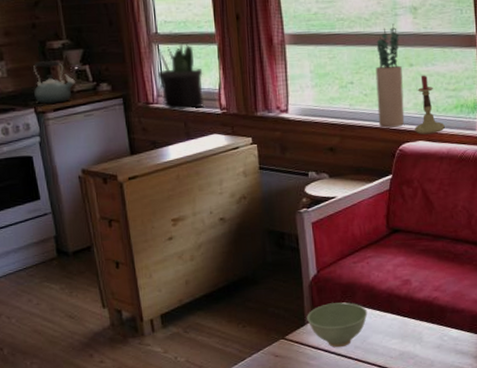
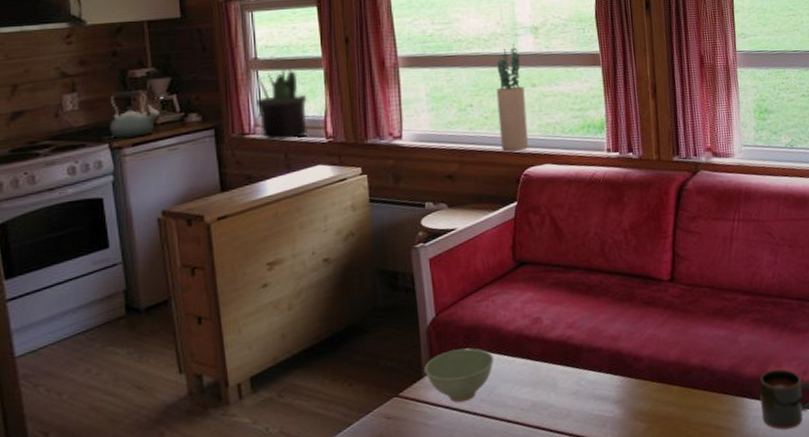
candlestick: present [415,75,445,135] -> none [540,95,572,158]

